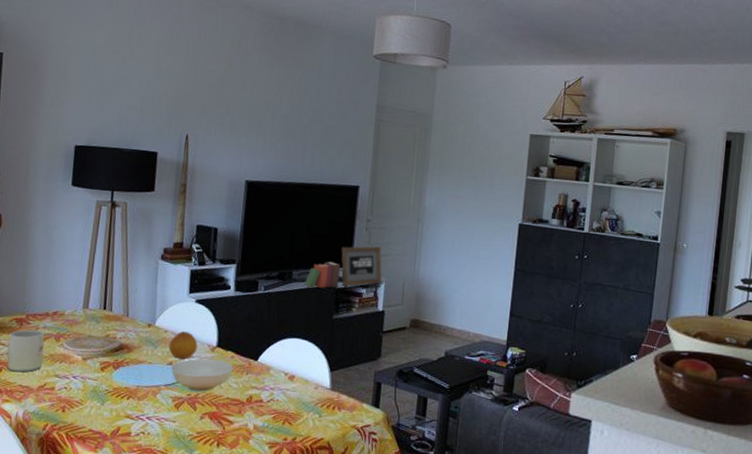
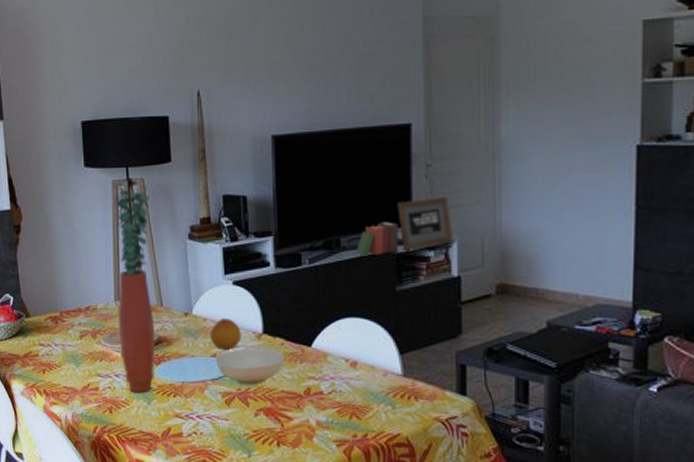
mug: present [6,329,45,373] -> none [46,328,83,373]
vase: none [82,203,130,395] -> present [114,182,156,393]

